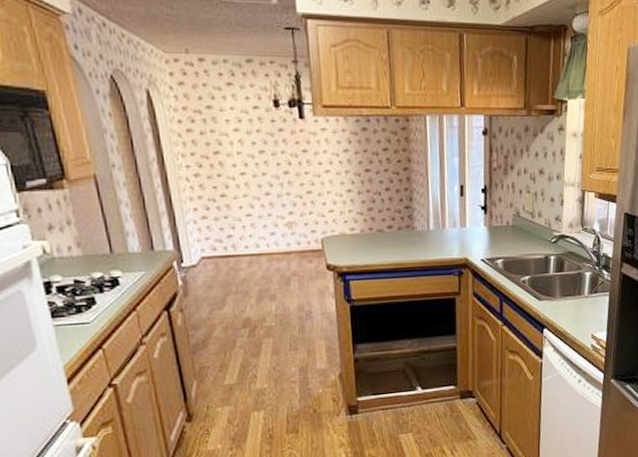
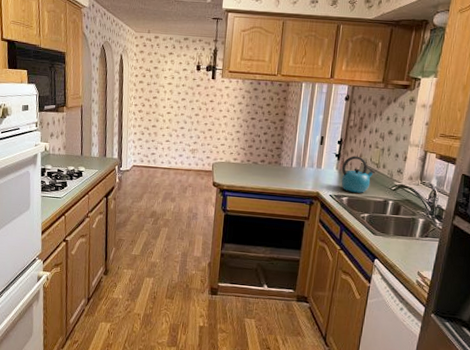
kettle: none [490,205,530,252] -> present [341,155,375,193]

